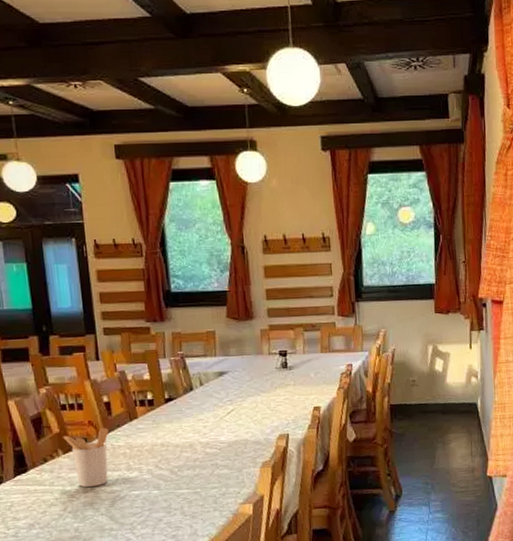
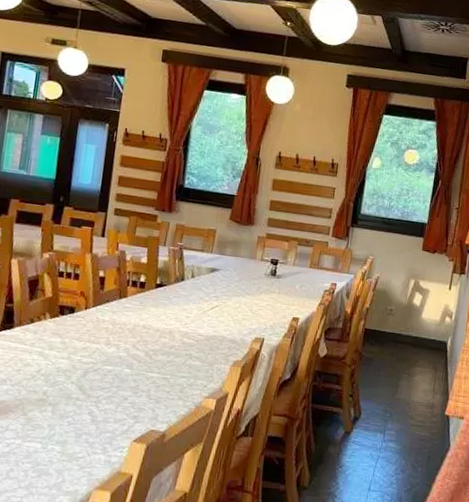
utensil holder: present [63,427,109,488] -> none [54,300,98,355]

